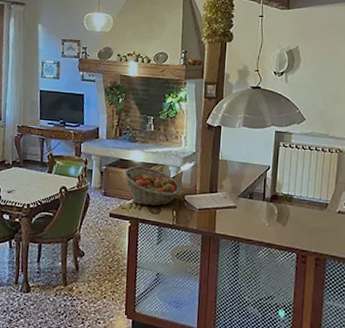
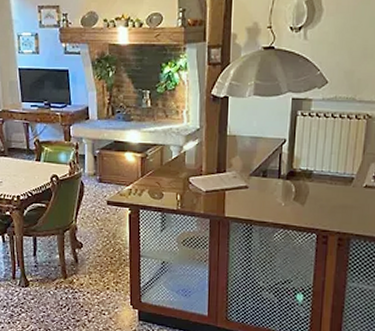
fruit basket: present [123,166,180,207] -> none [119,148,184,191]

